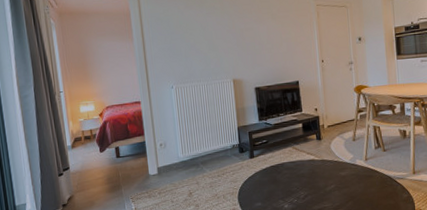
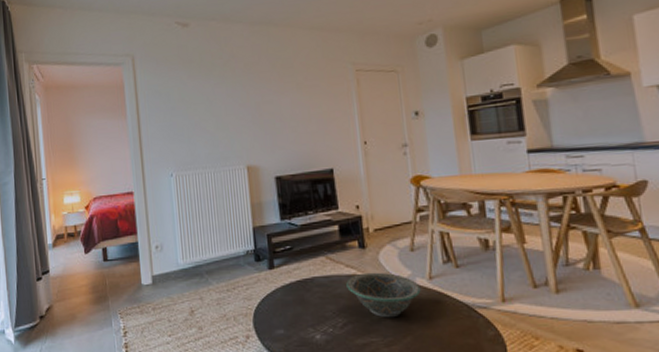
decorative bowl: none [307,157,359,190] -> present [346,272,421,318]

